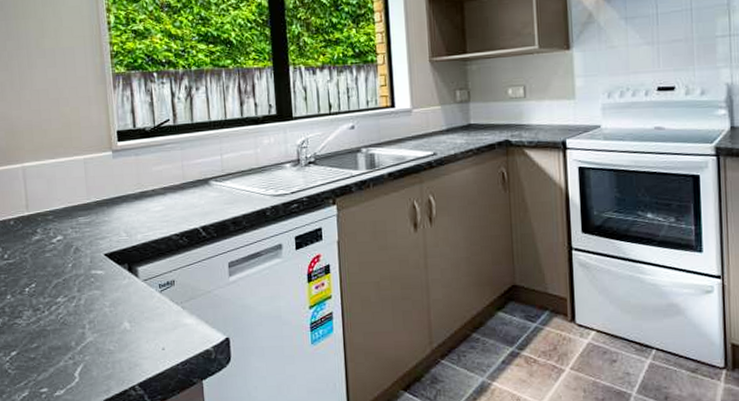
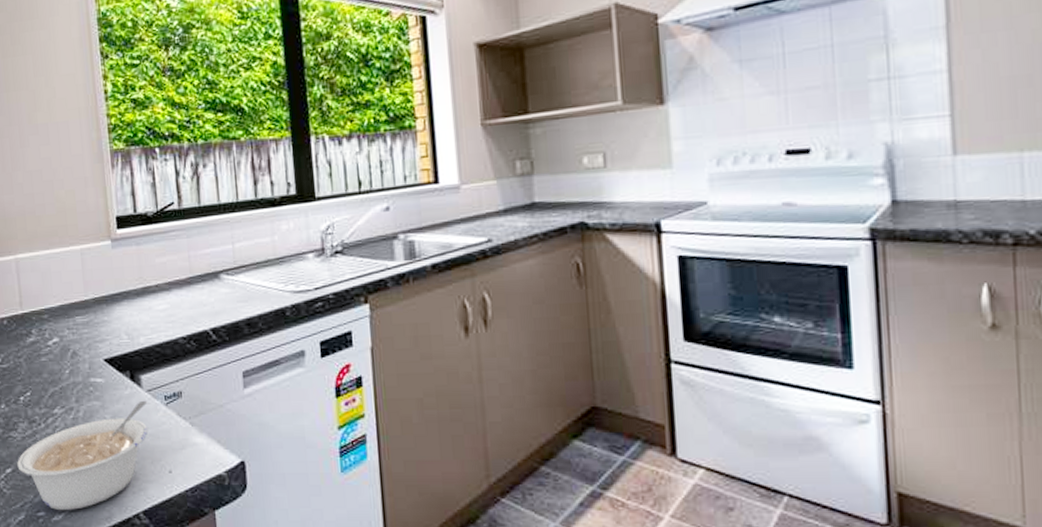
legume: none [22,288,144,386] -> present [17,400,148,510]

